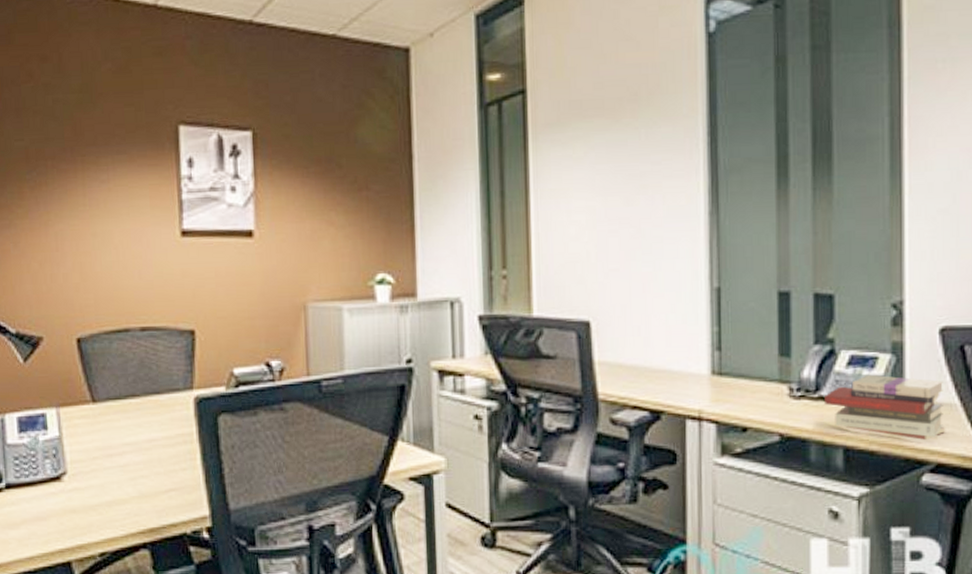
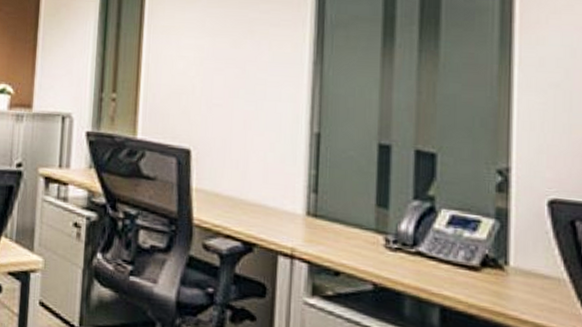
books: present [825,374,946,440] -> none [422,237,553,312]

